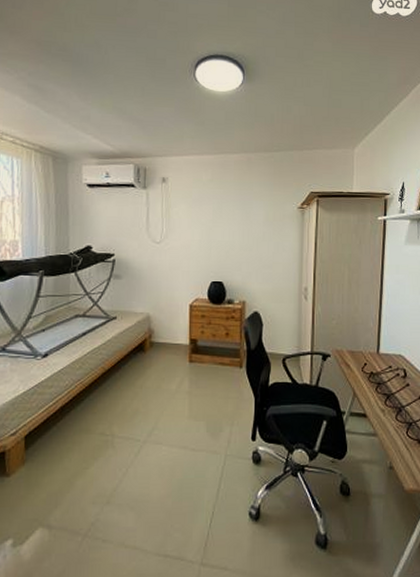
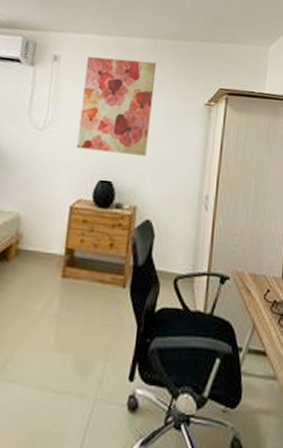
wall art: none [189,174,252,258] -> present [76,56,157,156]

